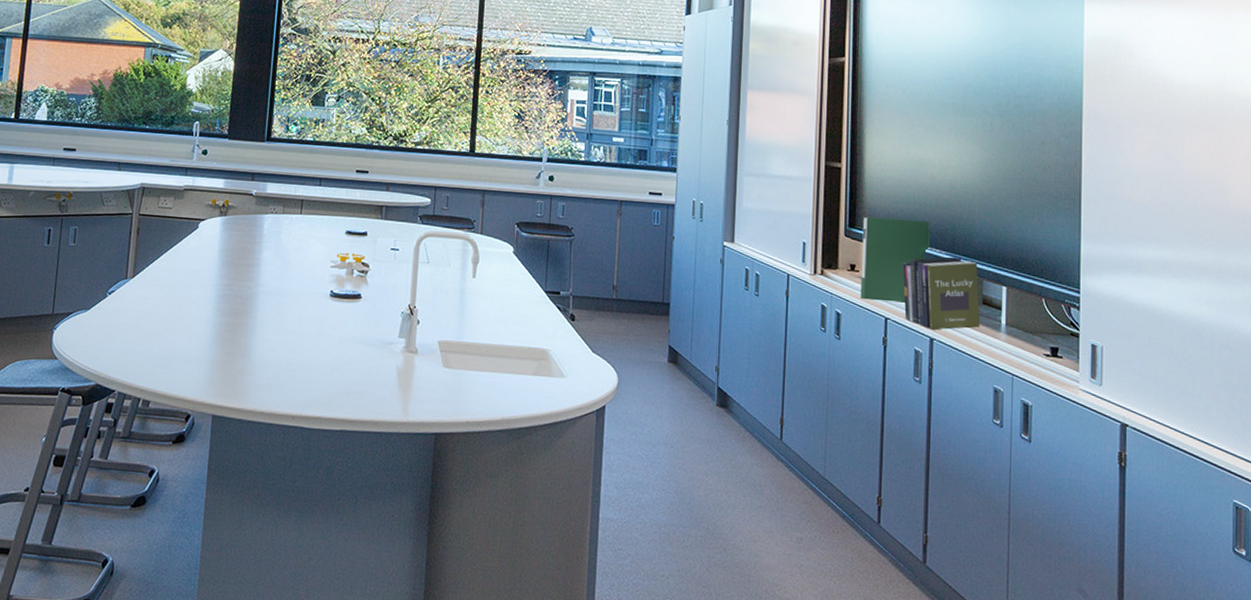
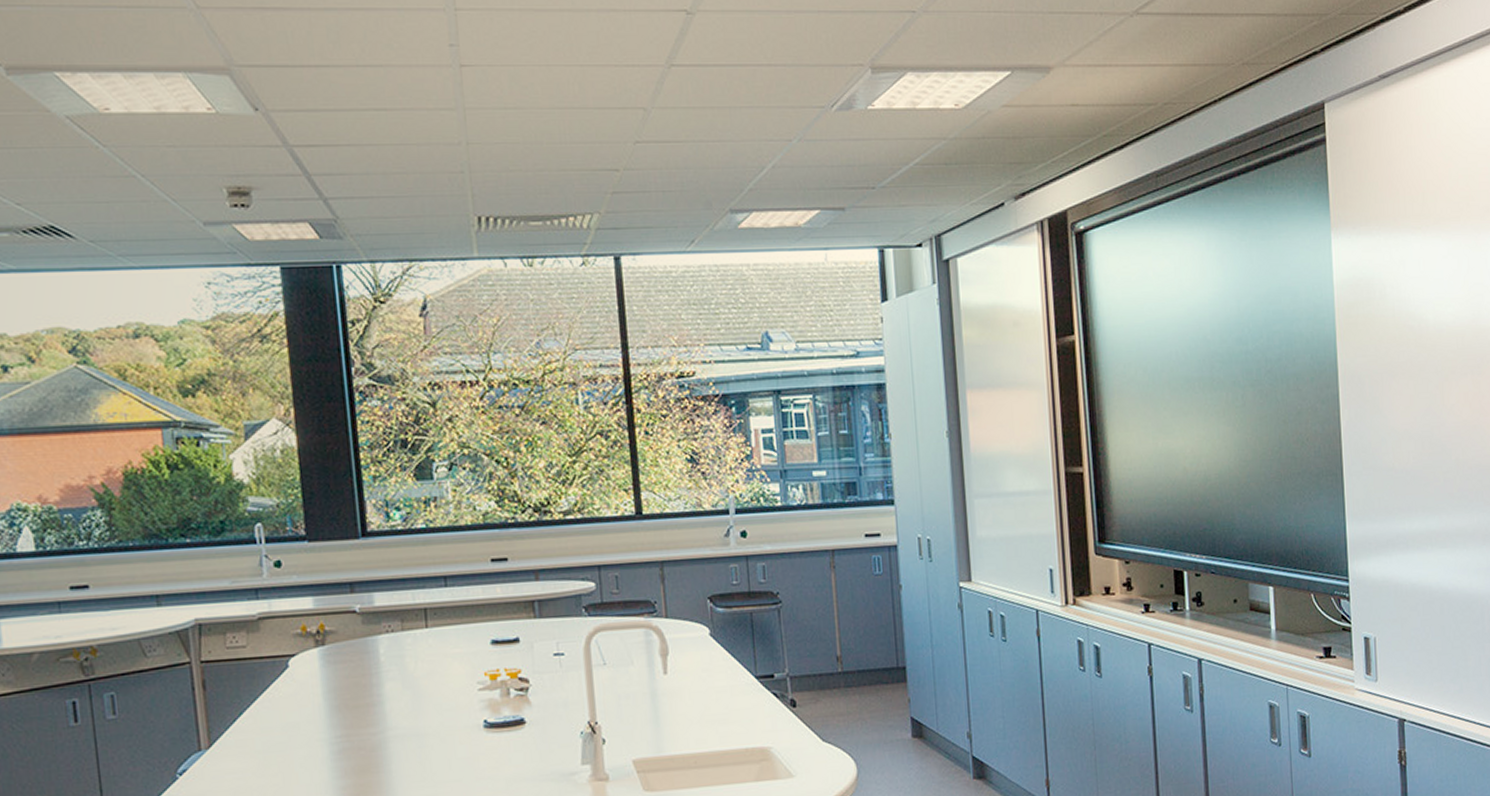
binder: present [860,216,931,303] -> none [1113,523,1192,627]
books: present [903,257,981,330] -> none [1162,560,1250,649]

